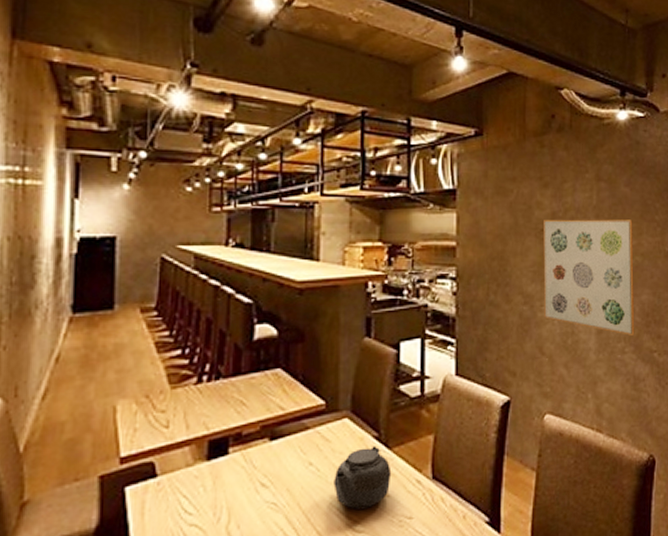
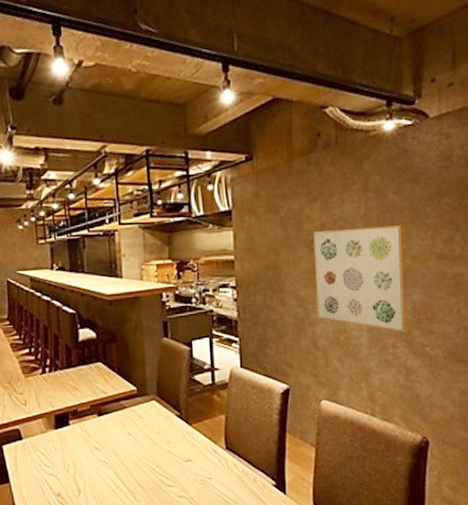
teapot: present [333,445,392,510] -> none [148,422,193,469]

